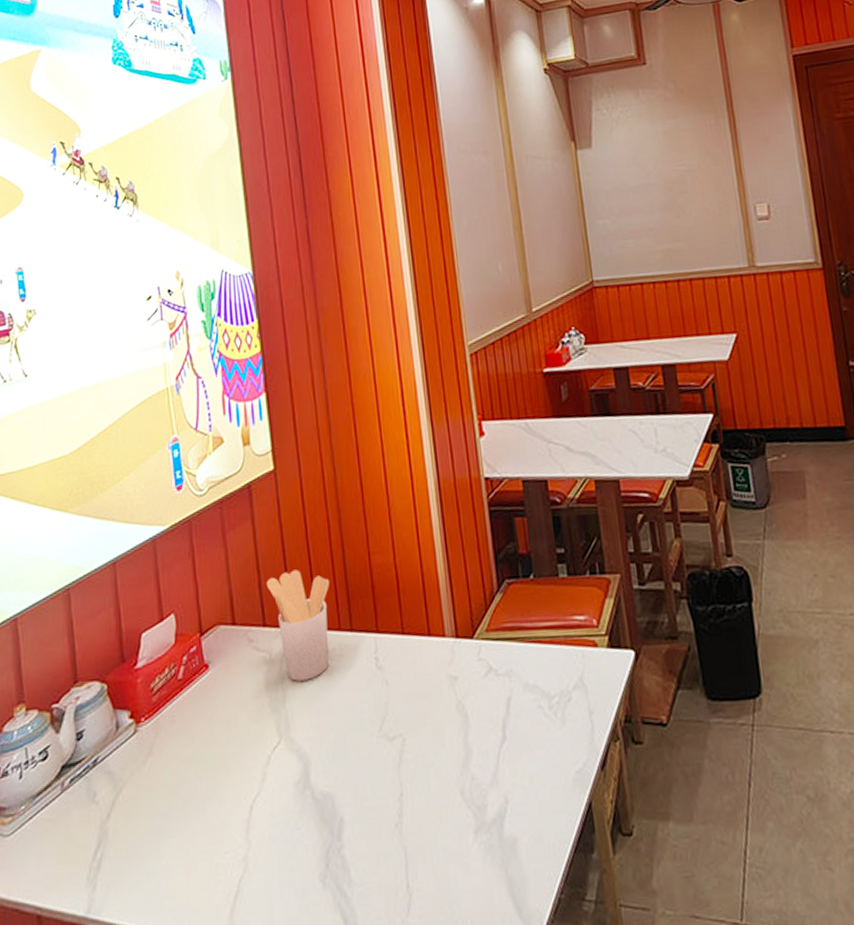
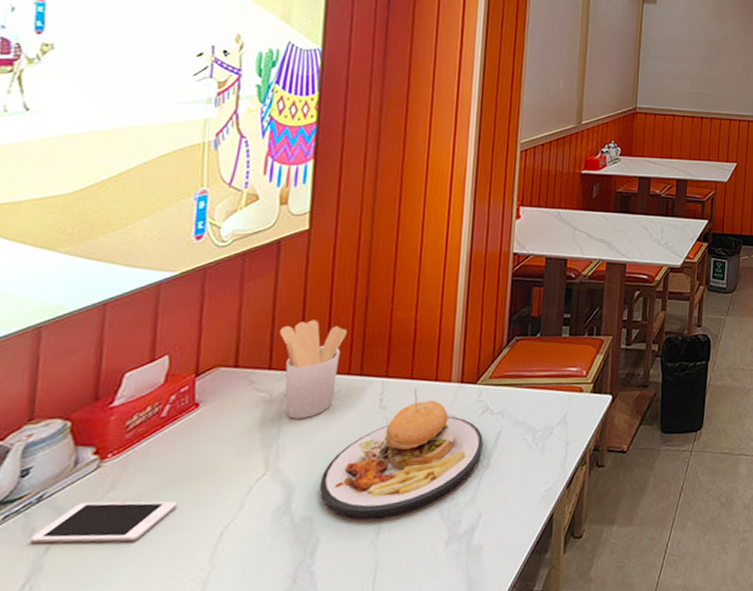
cell phone: none [94,767,208,812] -> present [31,501,178,544]
plate: none [332,644,495,799] -> present [319,388,483,520]

